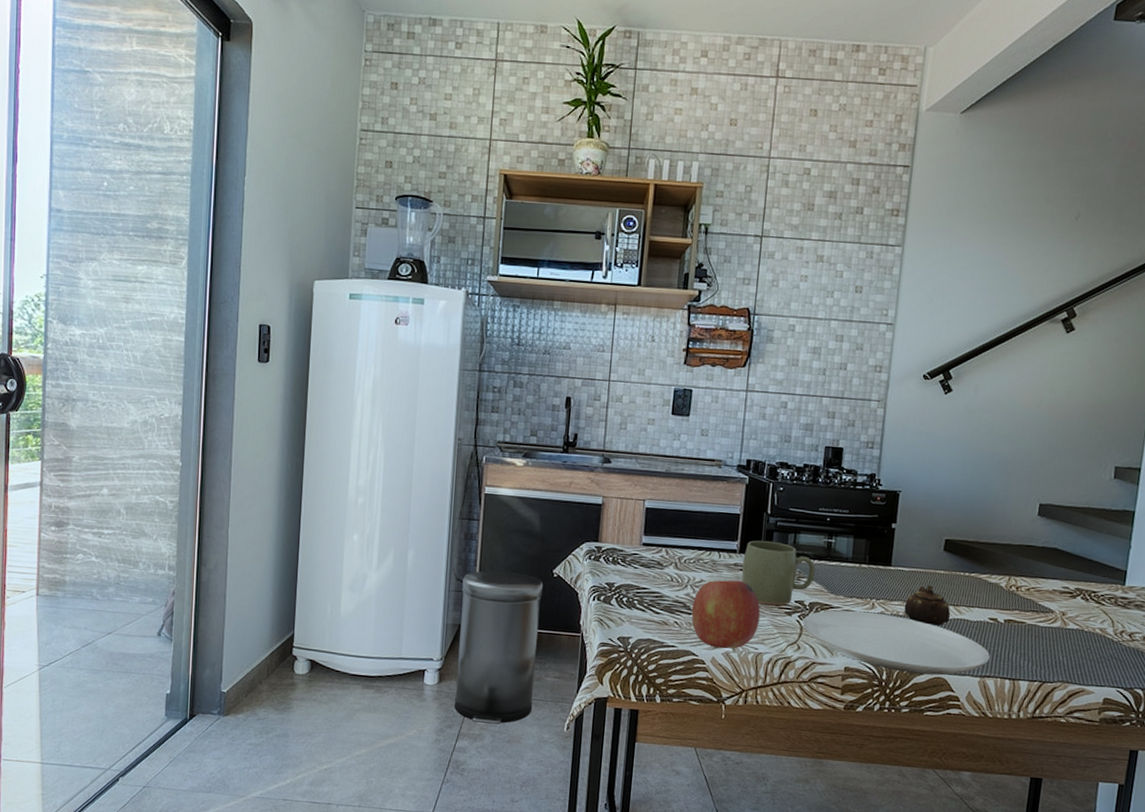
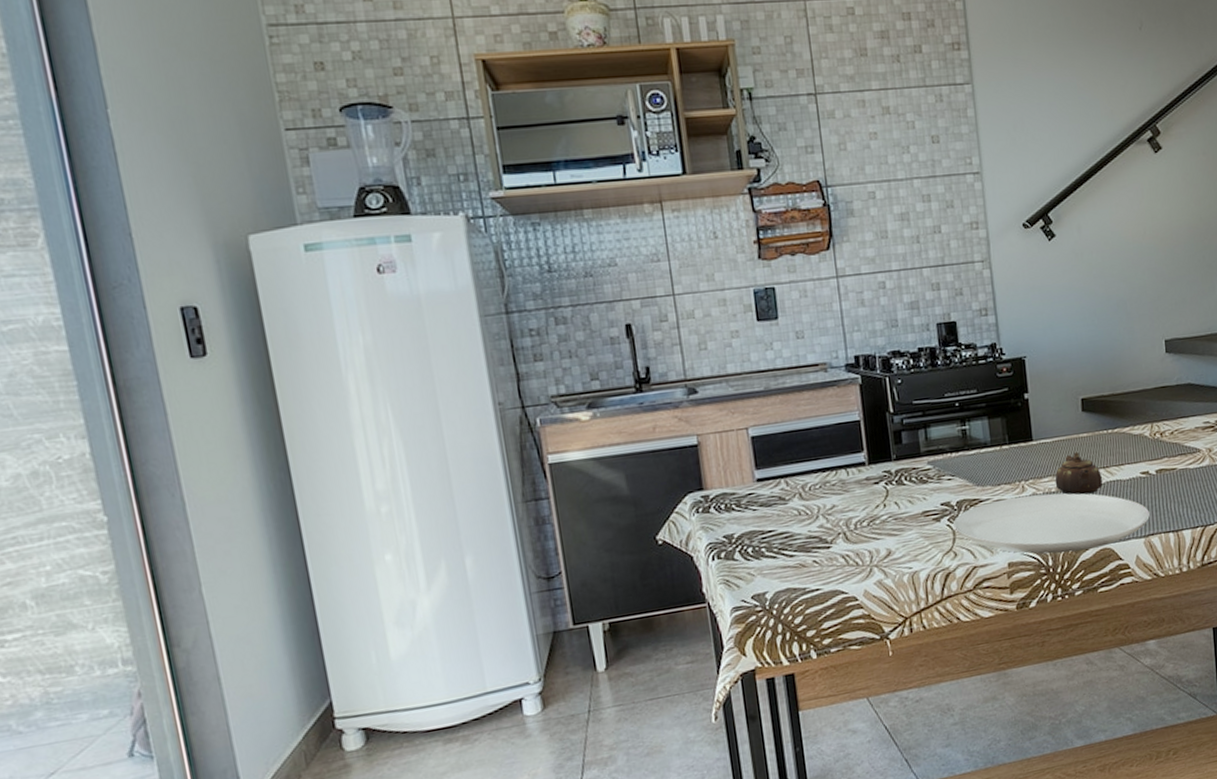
pedal bin: present [454,570,543,725] -> none [544,549,668,745]
fruit: present [691,580,761,649] -> none [829,495,908,579]
mug: present [741,540,816,606] -> none [874,442,956,517]

